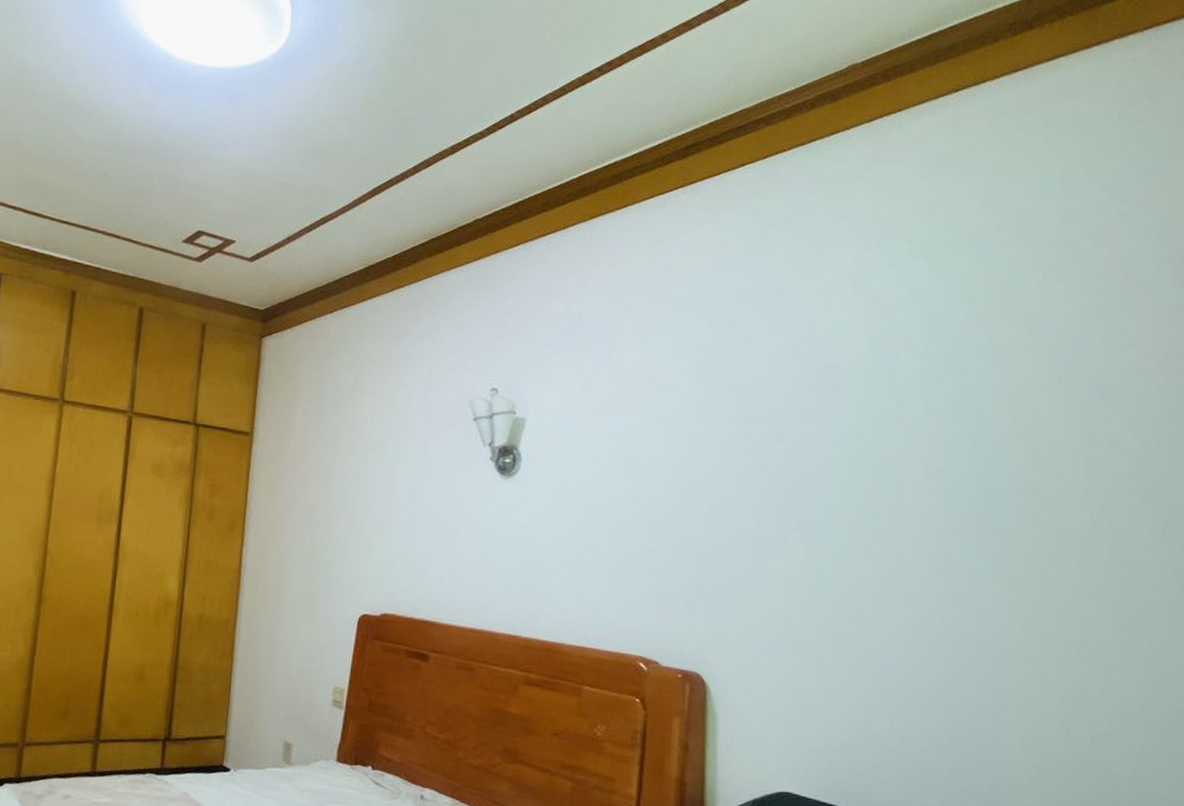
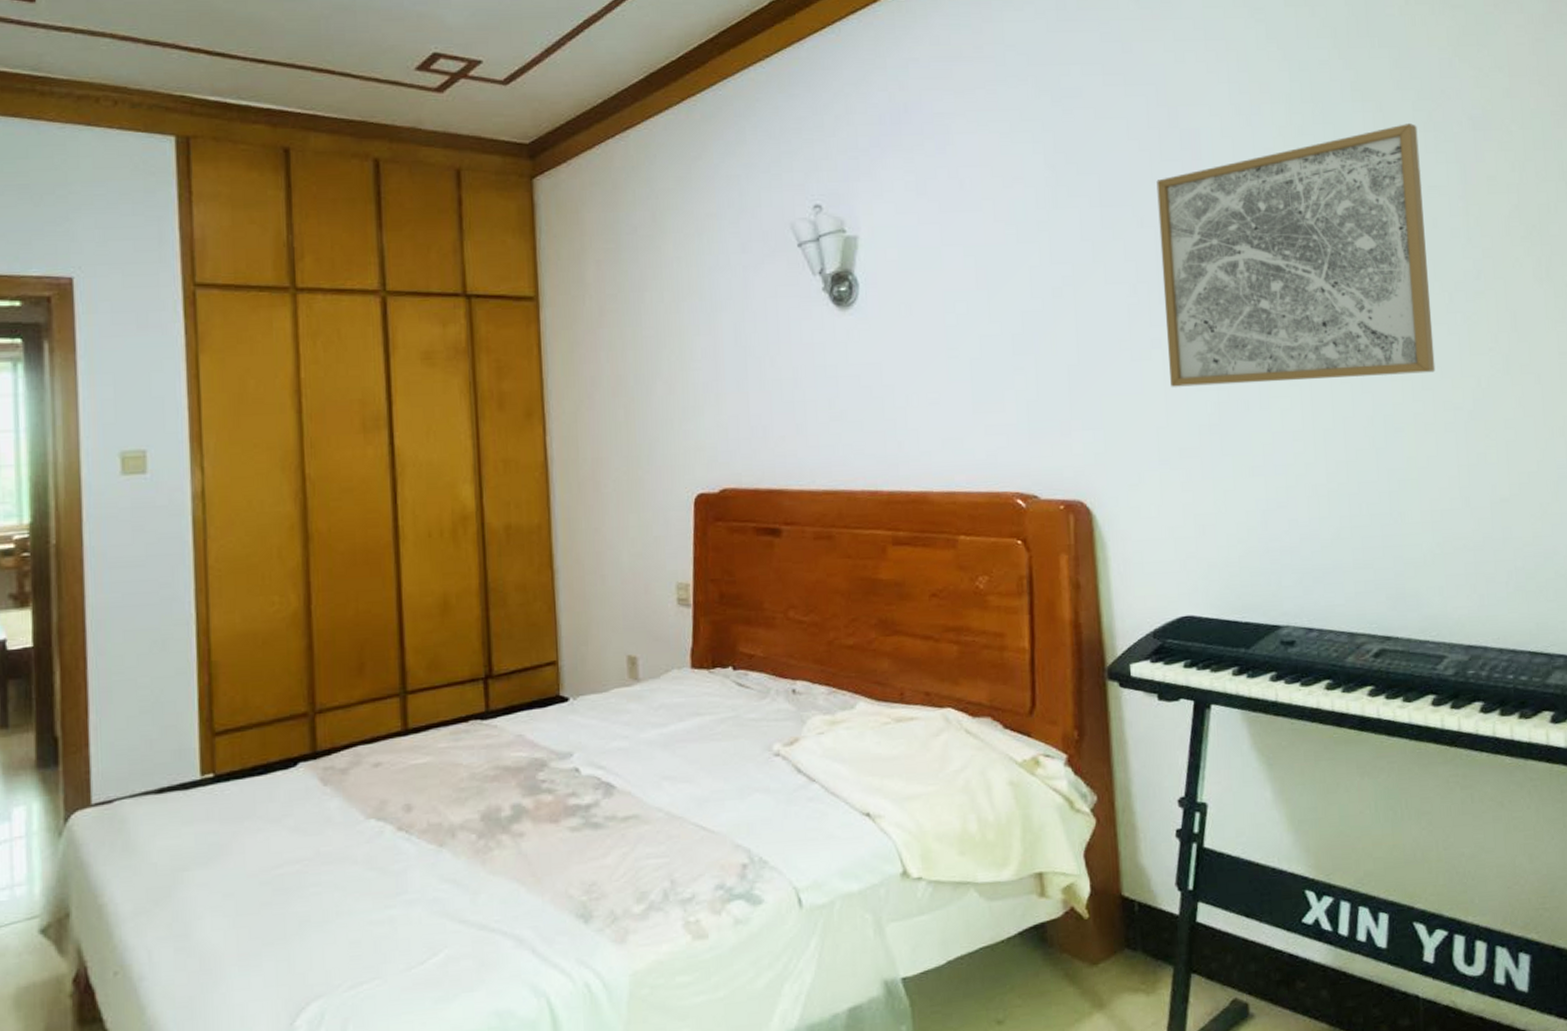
wall art: none [791,384,1046,609] -> present [1156,123,1436,387]

